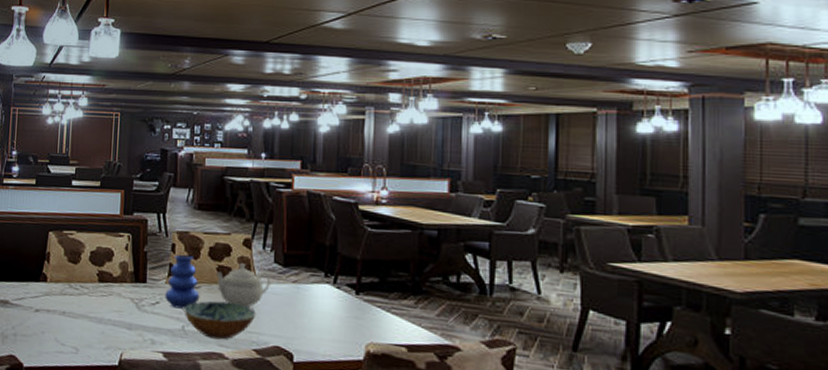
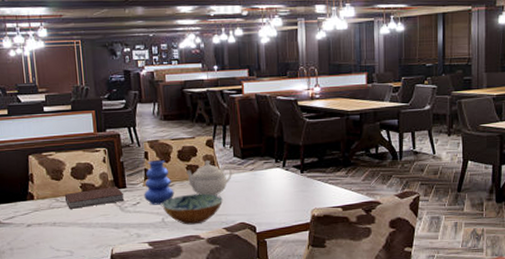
notebook: none [78,279,143,299] -> present [64,187,125,209]

